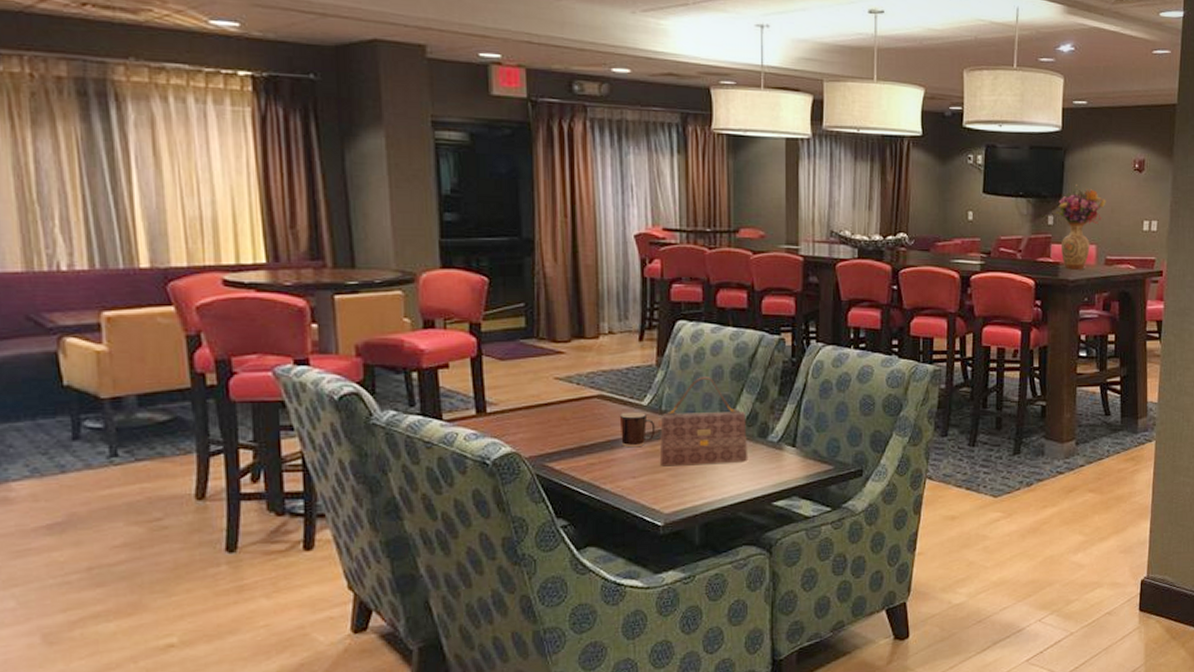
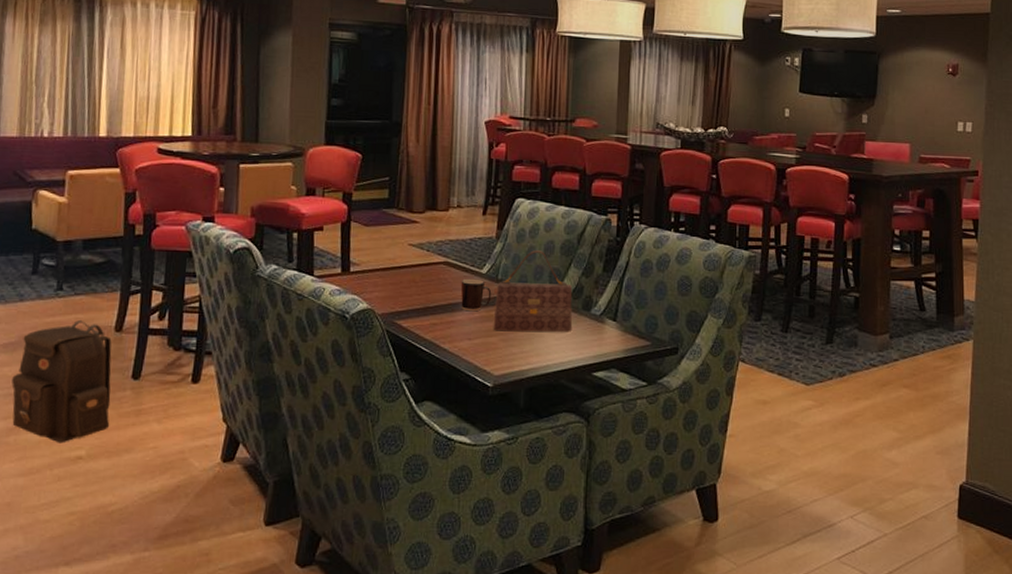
backpack: none [66,489,205,632] -> present [11,319,112,443]
flower arrangement: present [1056,185,1106,270] -> none [870,86,920,167]

